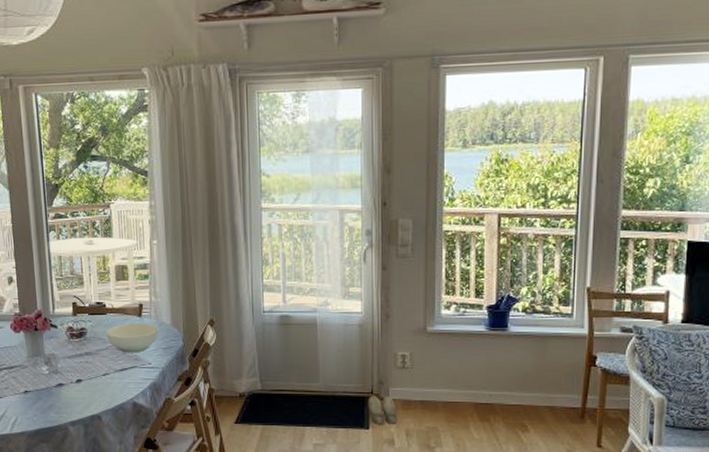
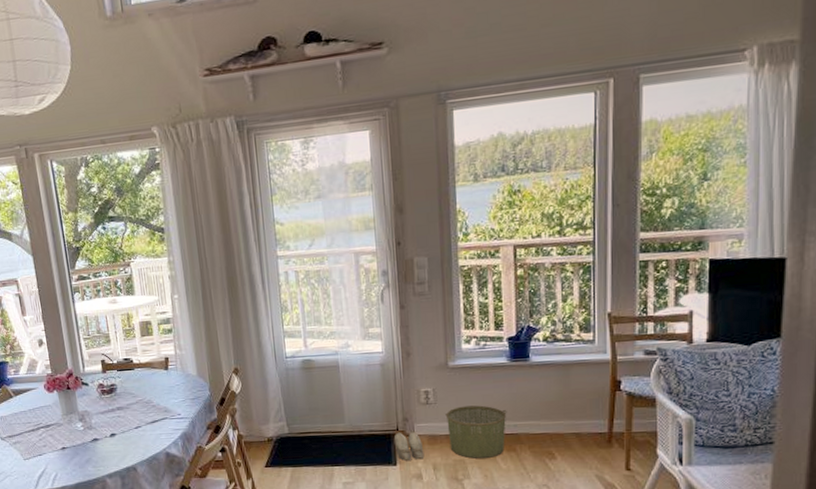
bowl: present [106,322,160,353] -> none [135,375,186,406]
basket: none [421,373,483,427] -> present [445,405,507,459]

